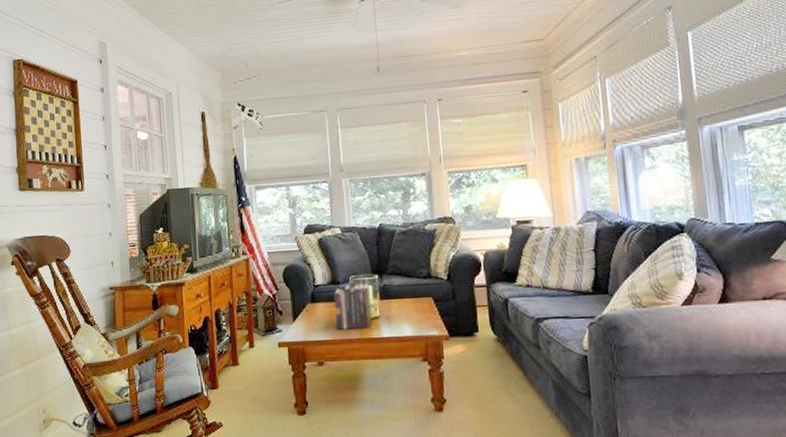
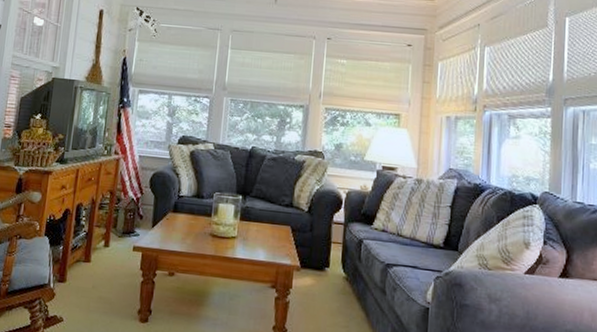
books: present [334,283,372,330] -> none [193,200,232,247]

